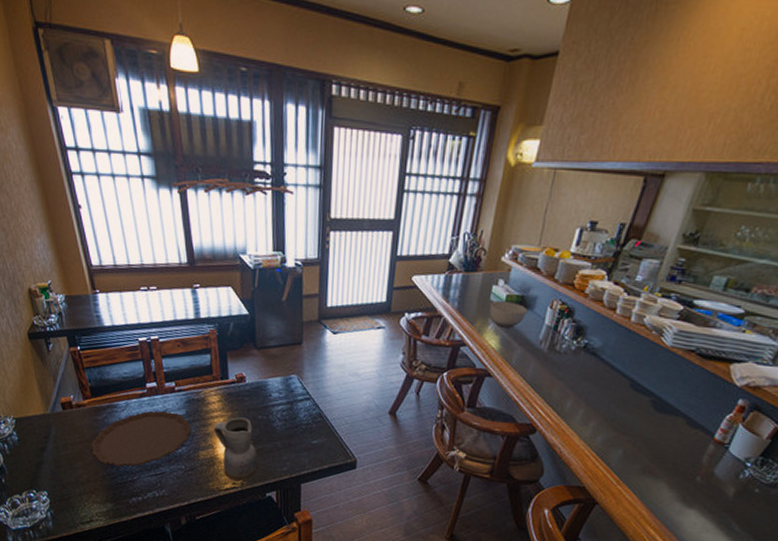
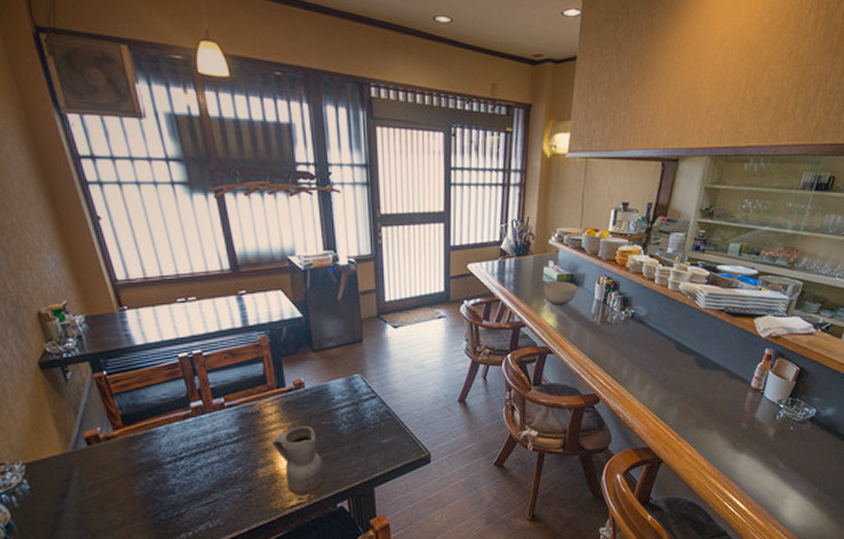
tray: present [91,410,192,467] -> none [125,431,247,502]

